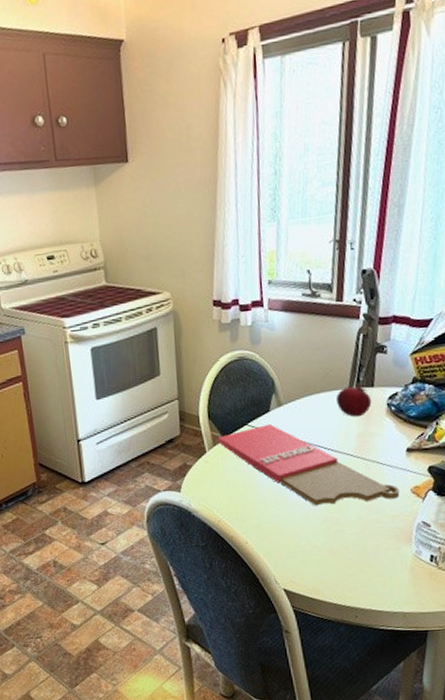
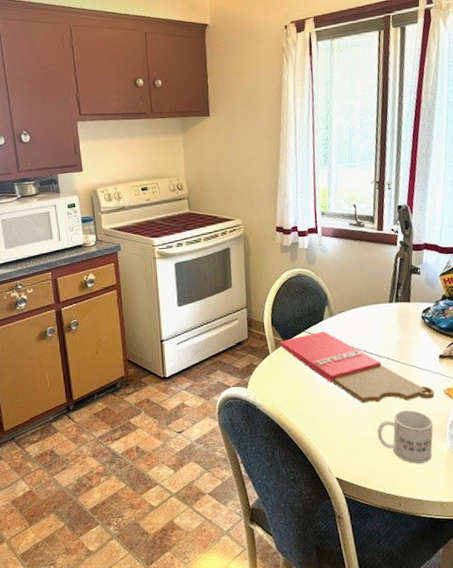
mug: none [331,511,398,572] -> present [377,409,434,464]
fruit: present [336,383,372,417] -> none [379,299,409,327]

